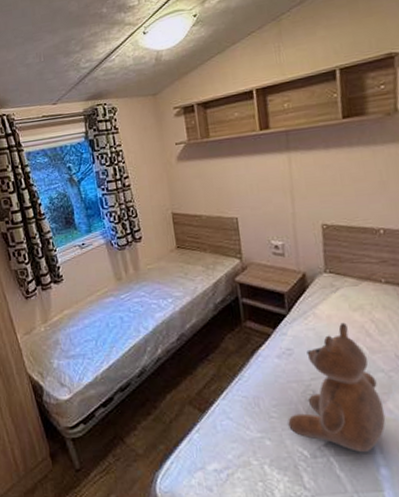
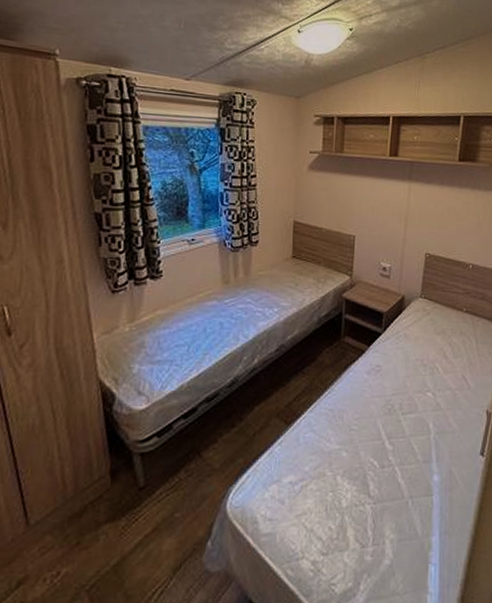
teddy bear: present [288,322,386,453] -> none [365,344,446,462]

